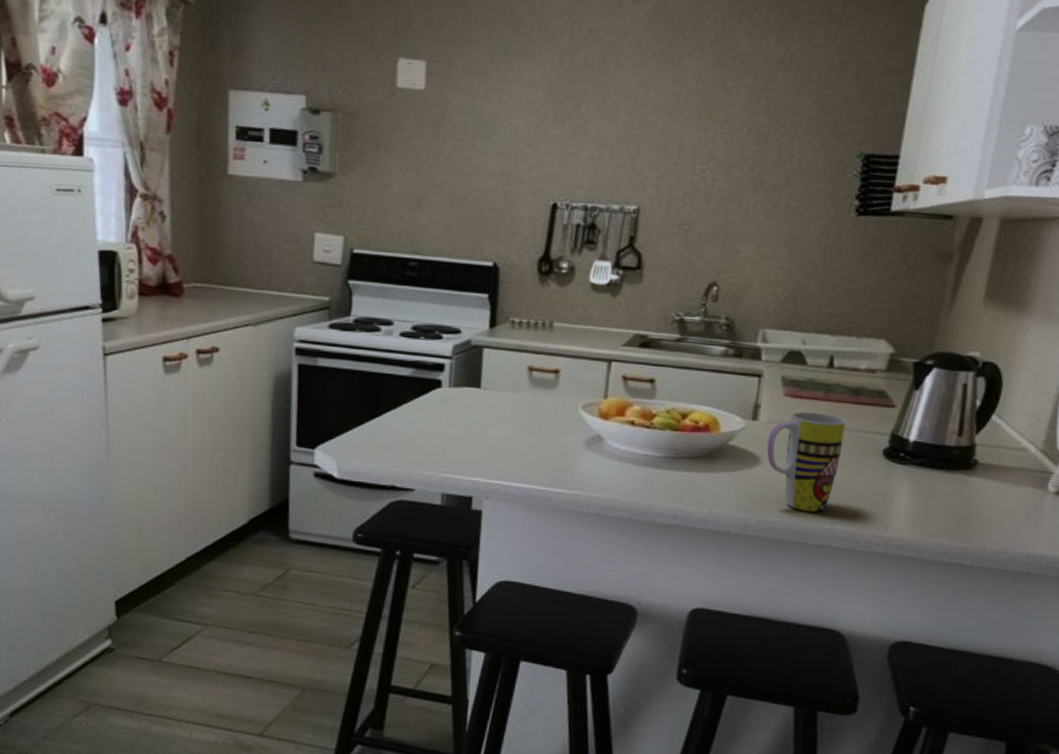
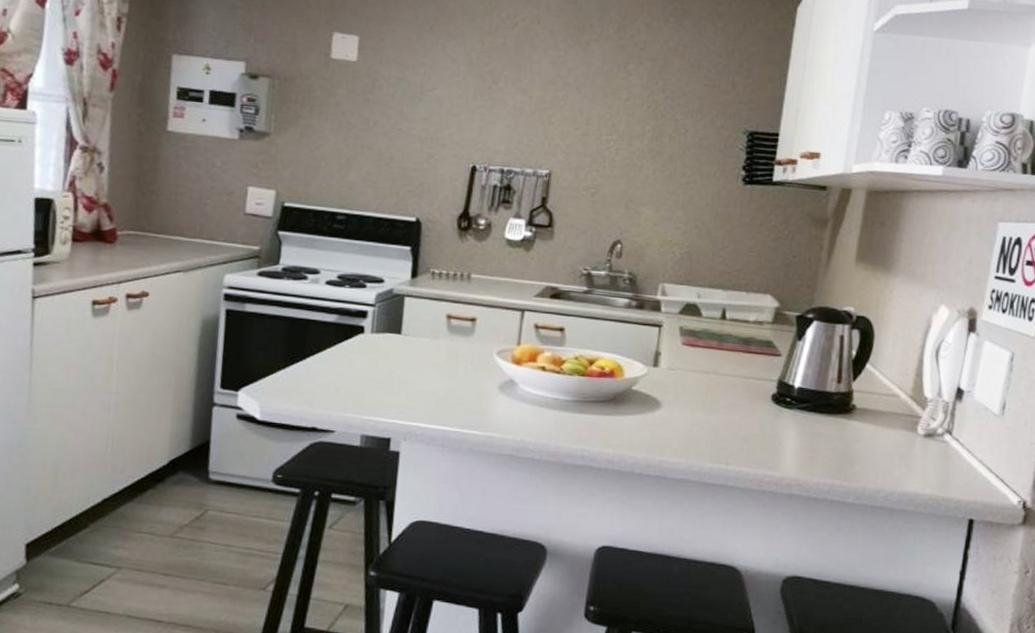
mug: present [766,412,846,512] -> none [666,359,738,453]

